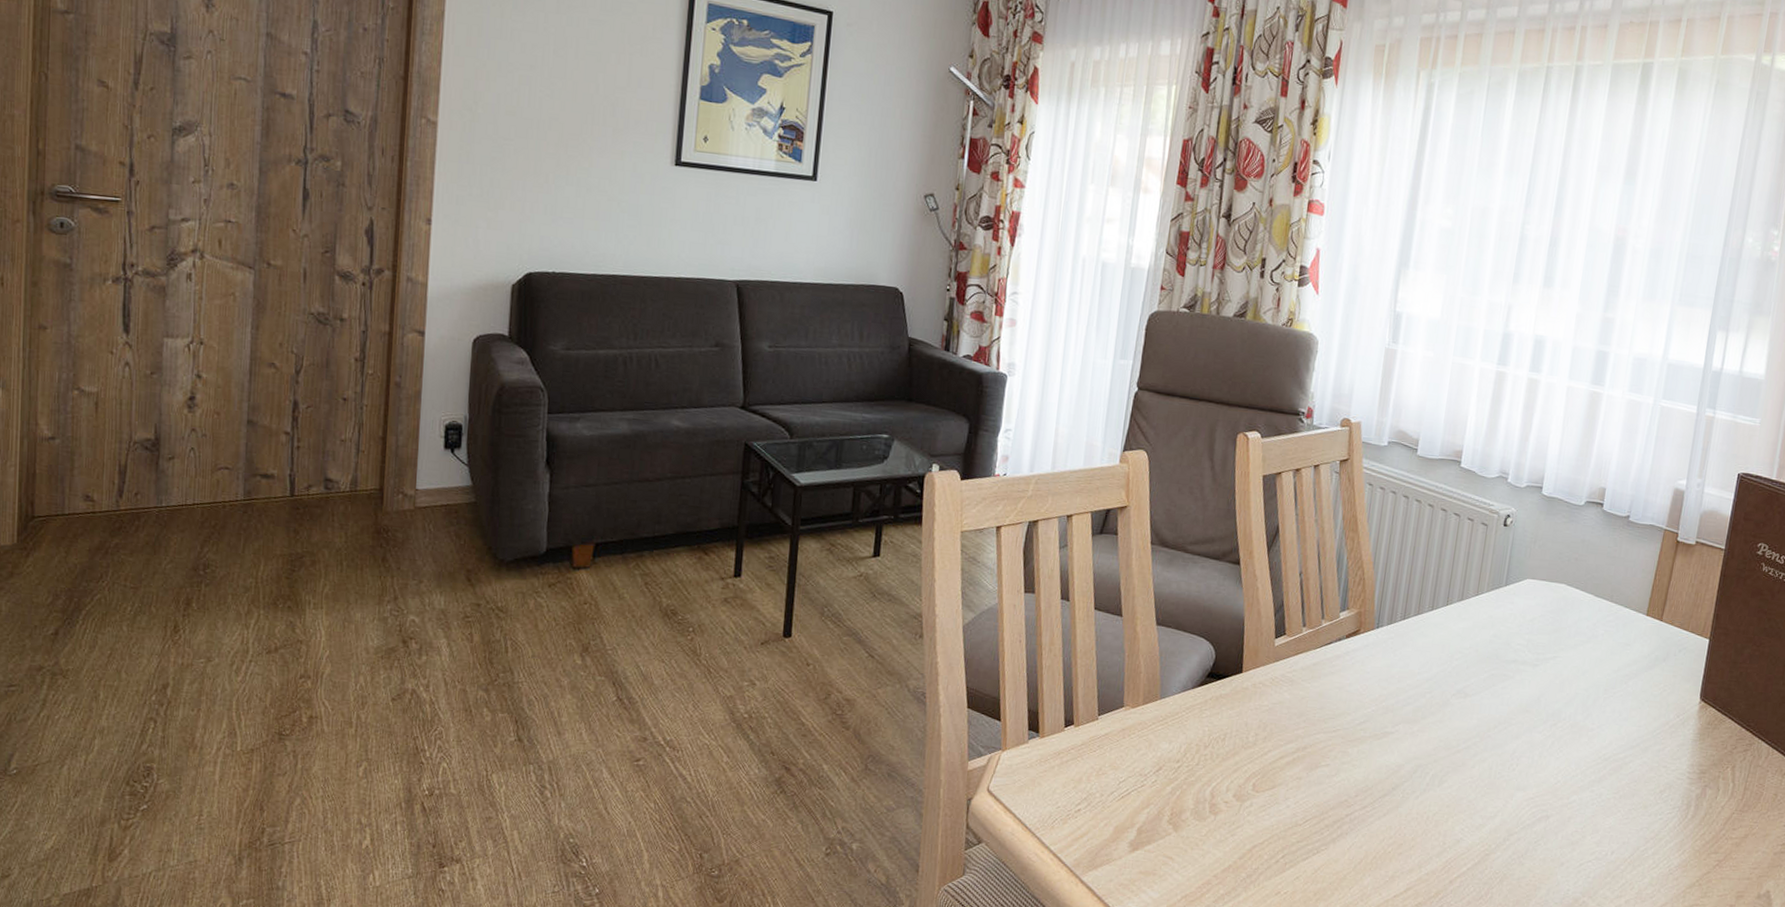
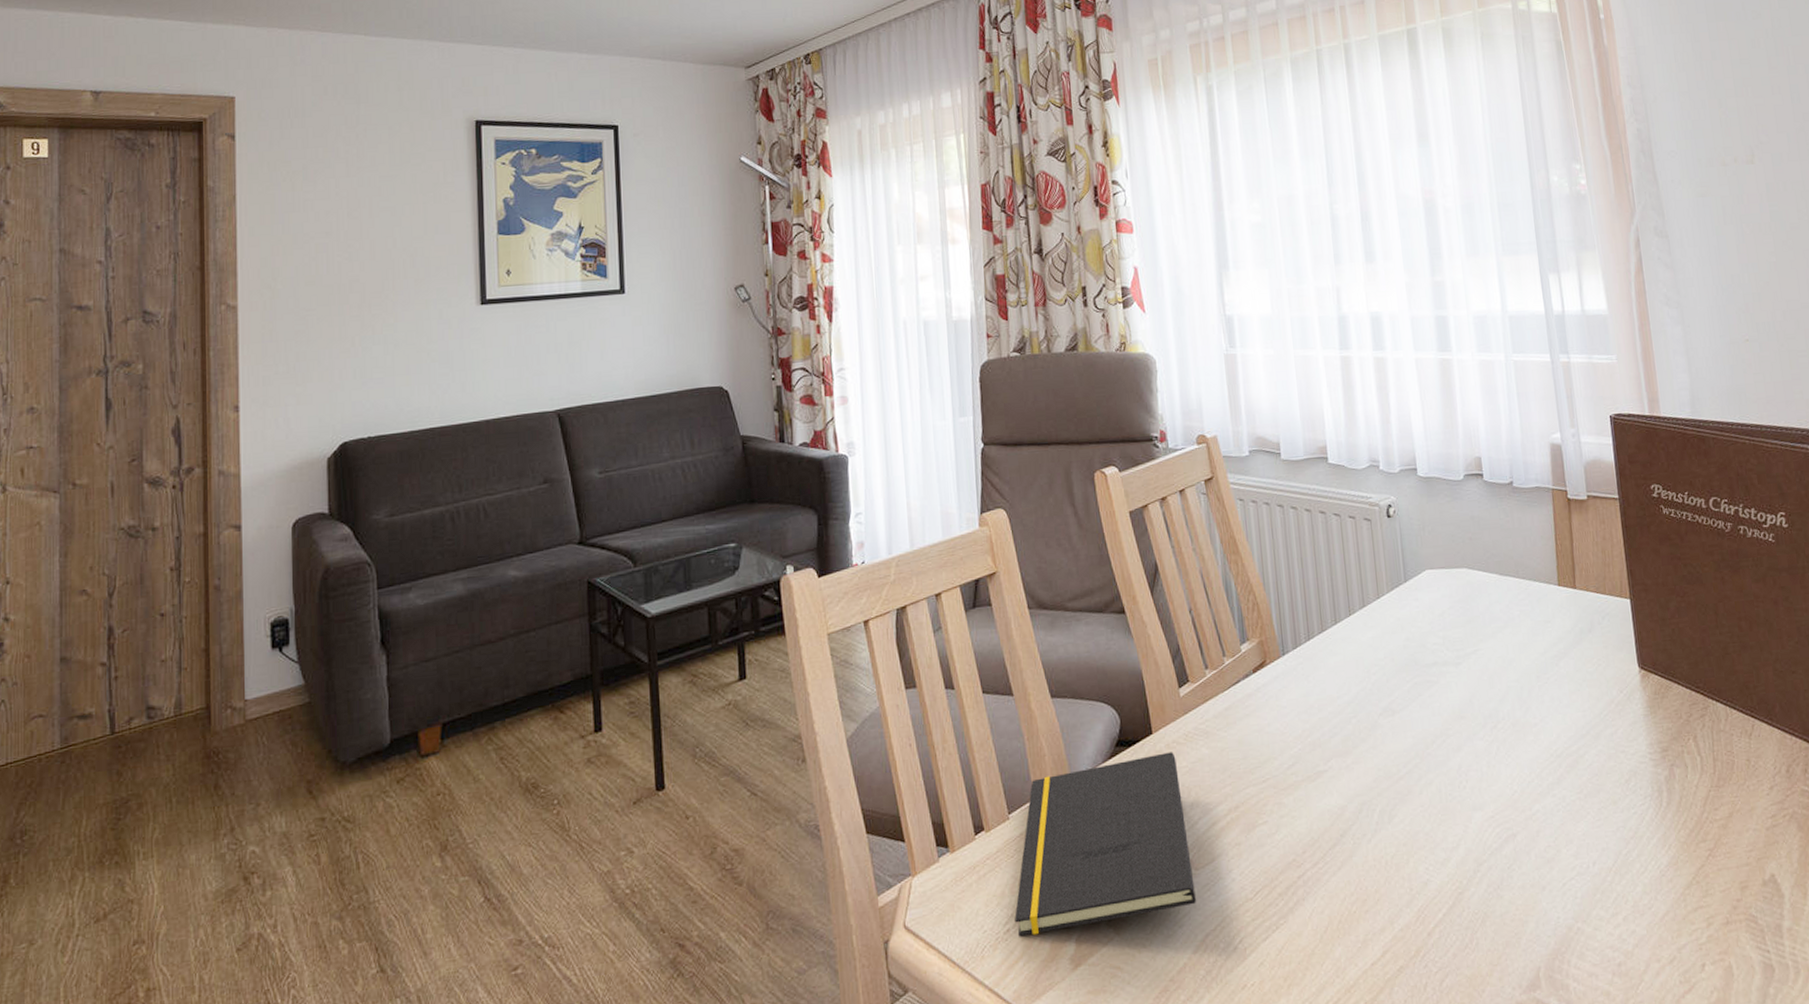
notepad: none [1087,690,1259,820] -> present [1014,752,1196,937]

